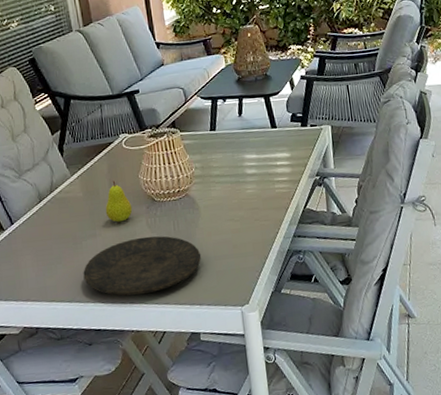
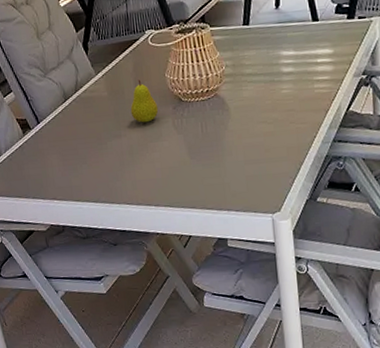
plate: present [83,236,202,296] -> none [108,137,231,198]

